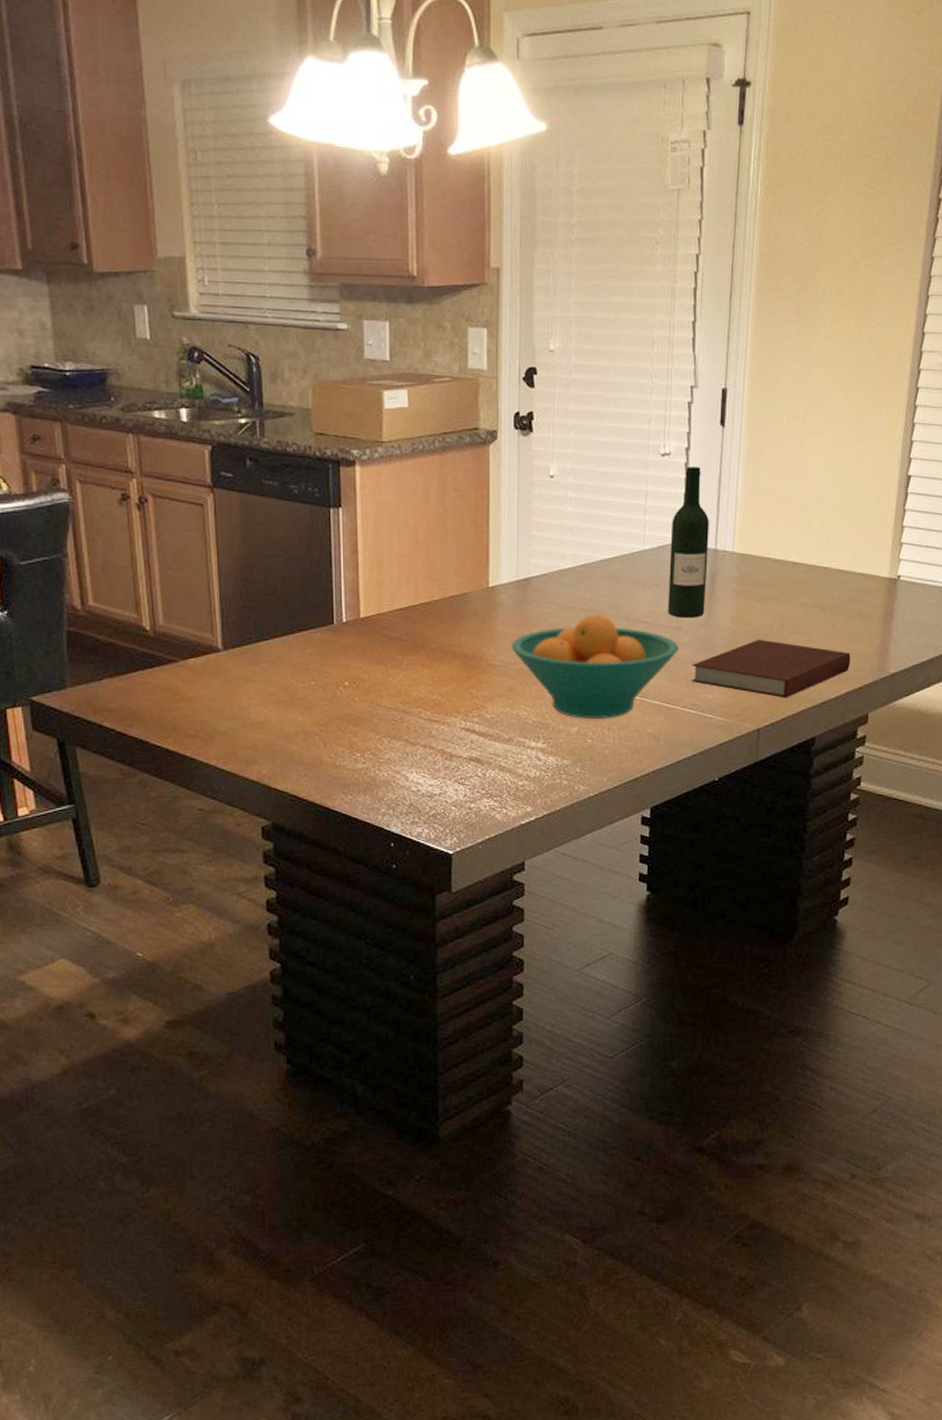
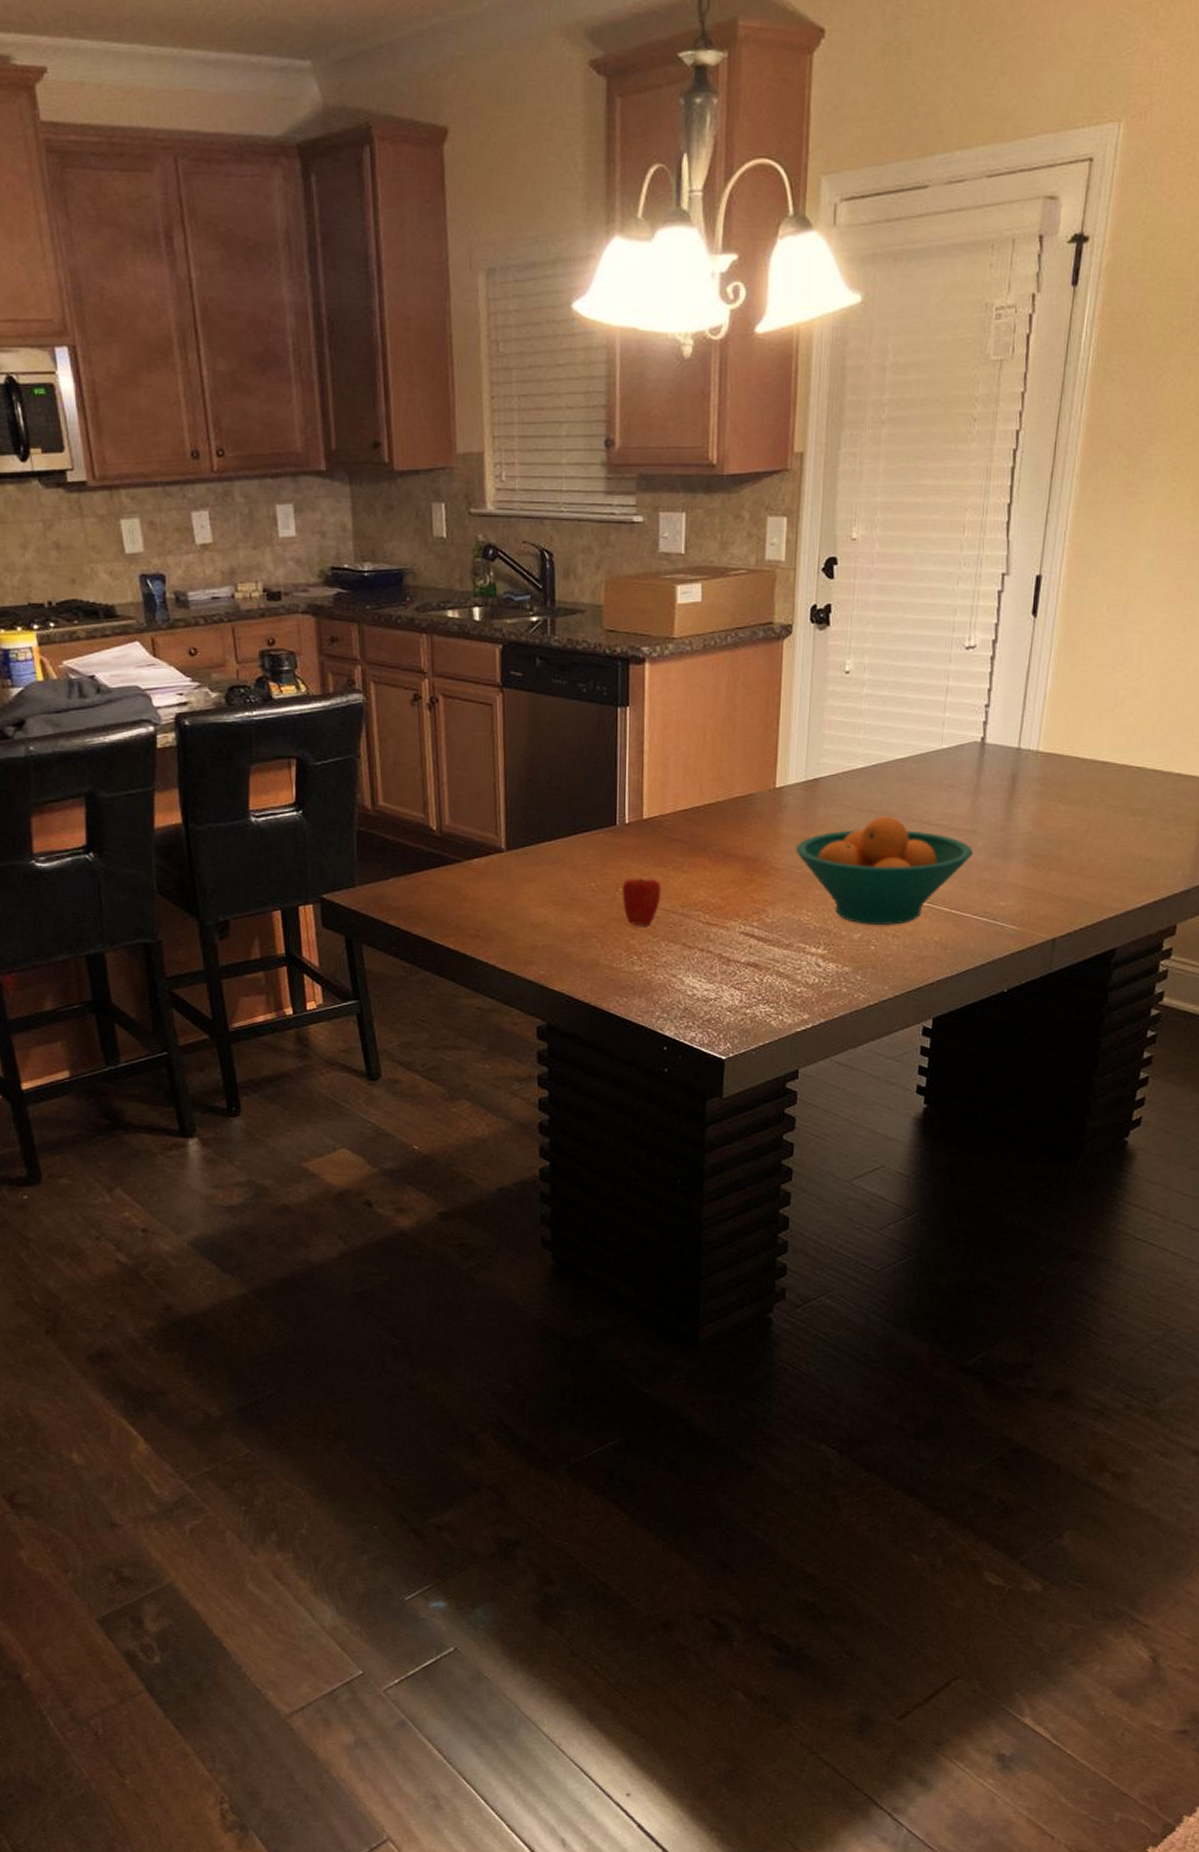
apple: none [342,676,381,722] -> present [622,878,661,925]
wine bottle: present [668,467,709,618] -> none [963,660,1014,821]
notebook: present [691,639,851,699] -> none [983,843,1162,907]

